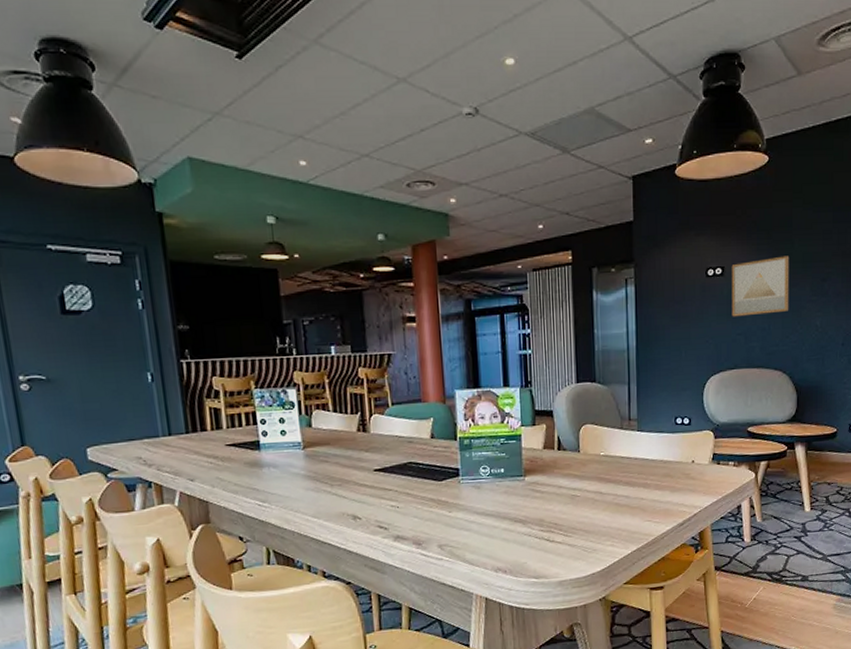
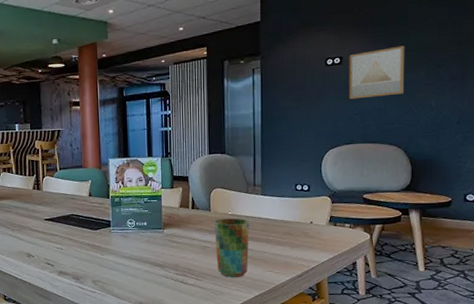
cup: none [584,459,625,531] -> present [214,218,249,277]

